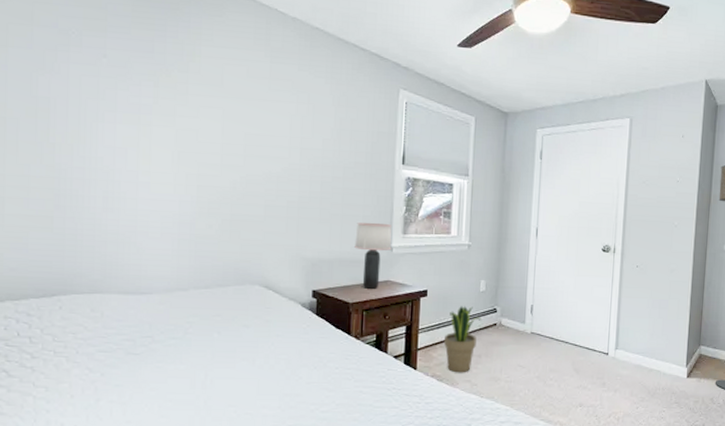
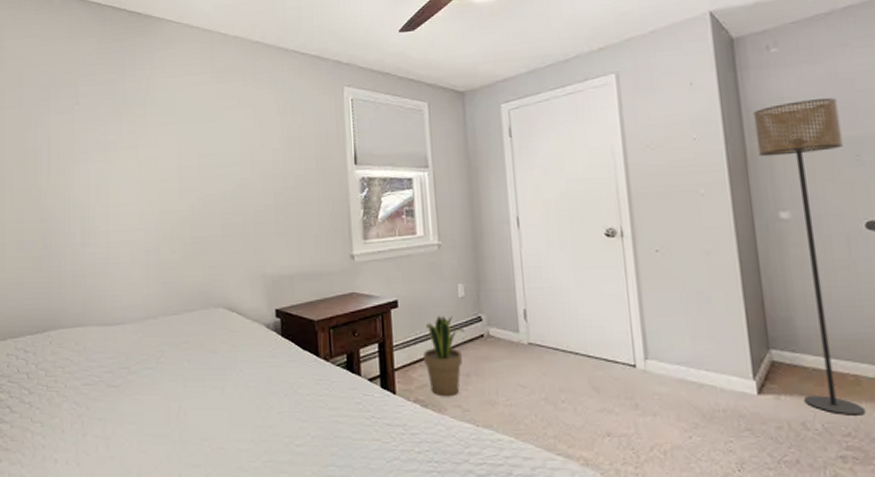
table lamp: present [354,222,392,289] -> none [313,229,353,304]

